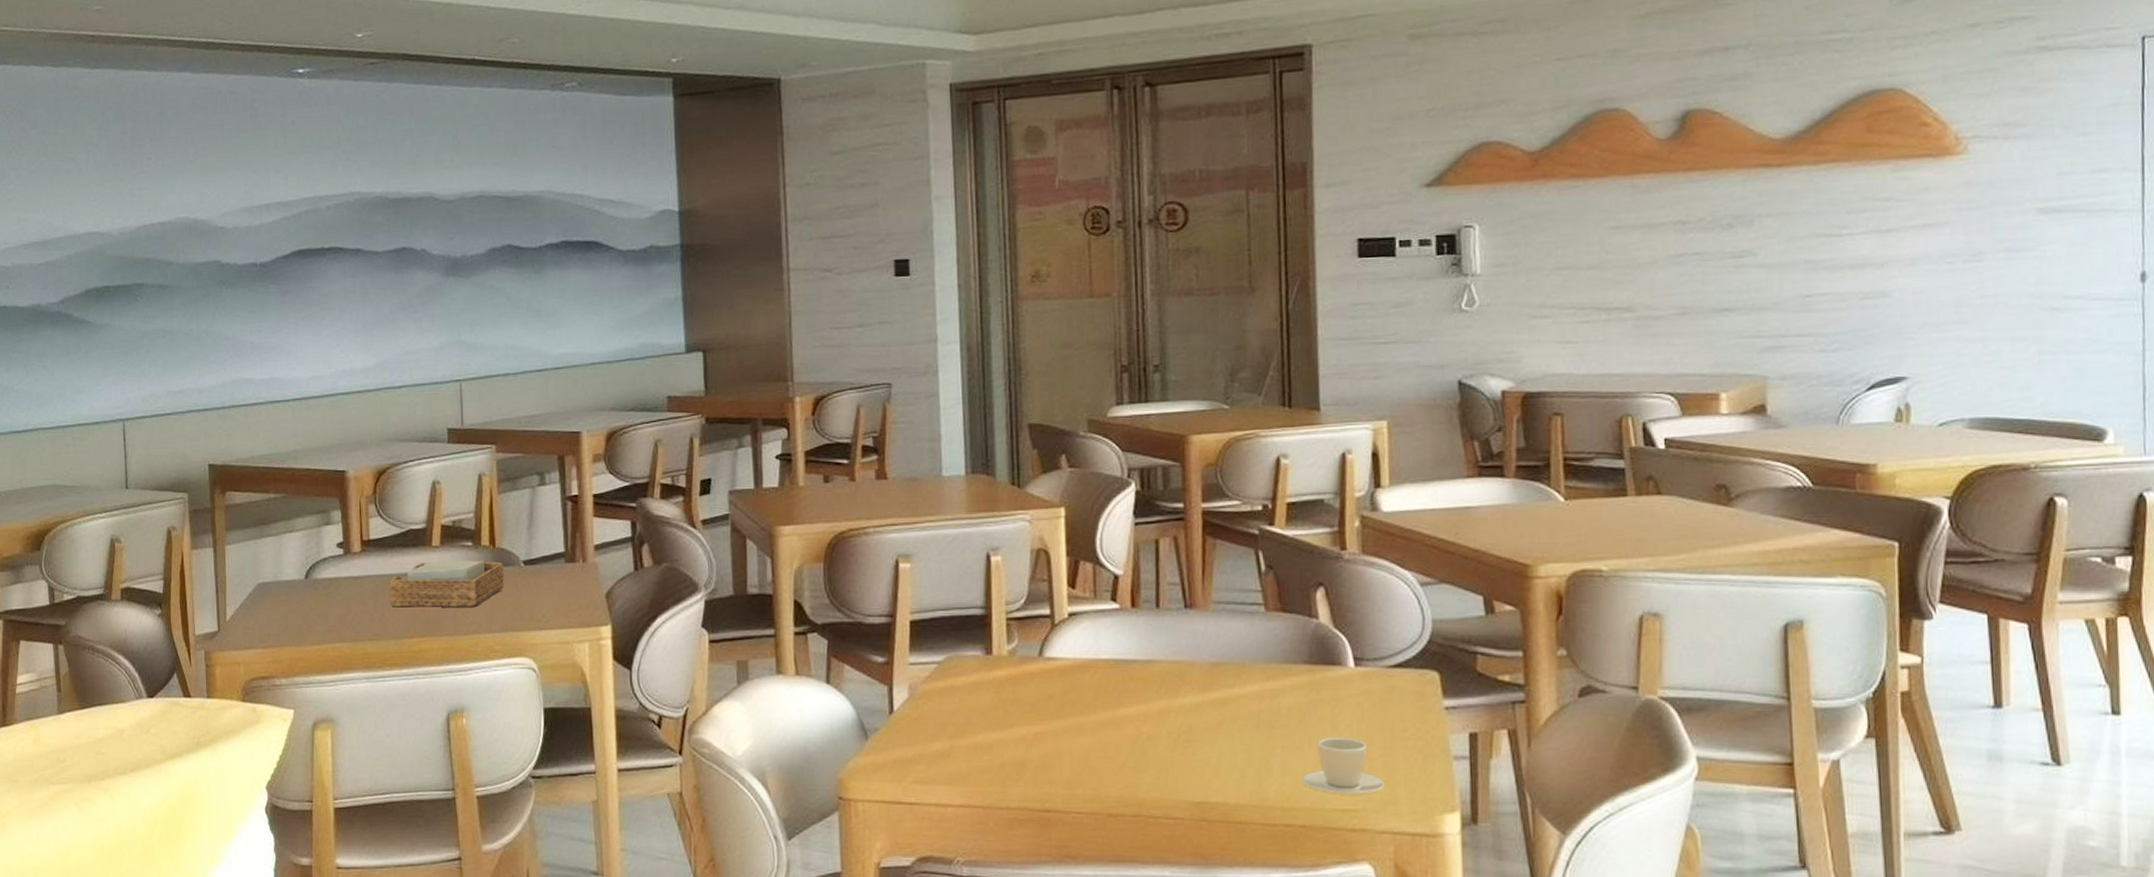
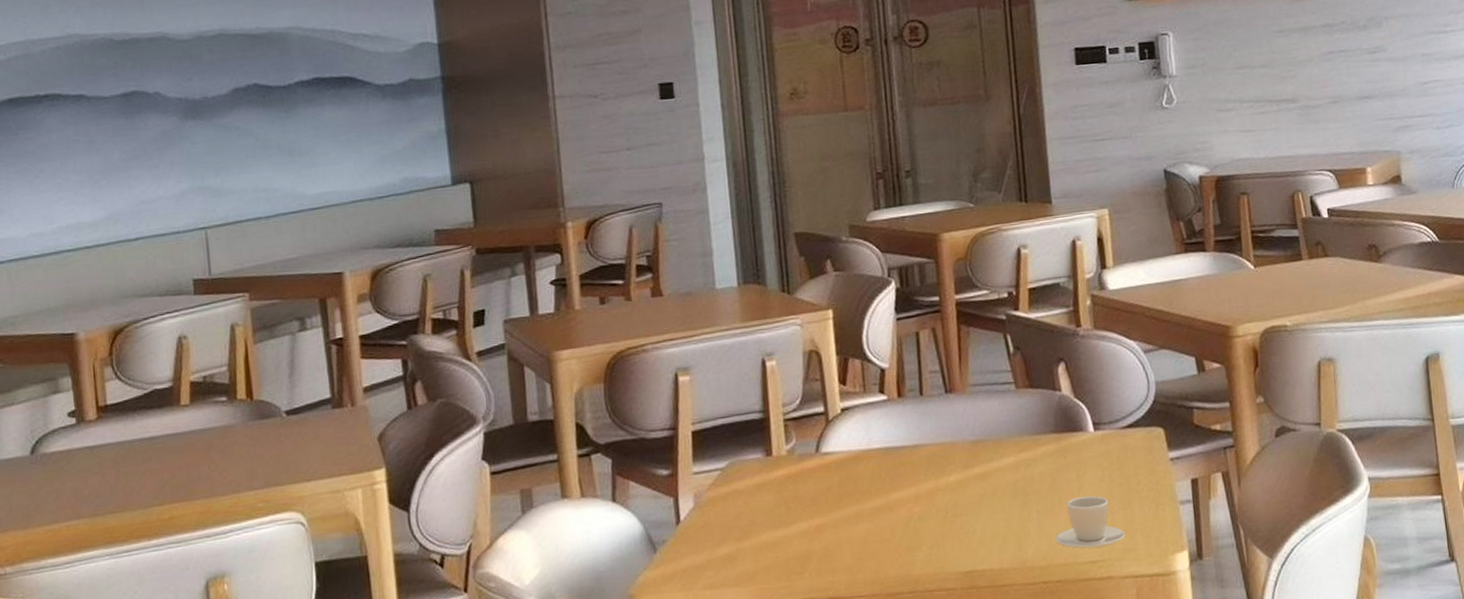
napkin holder: present [389,560,504,608] -> none [132,415,265,474]

